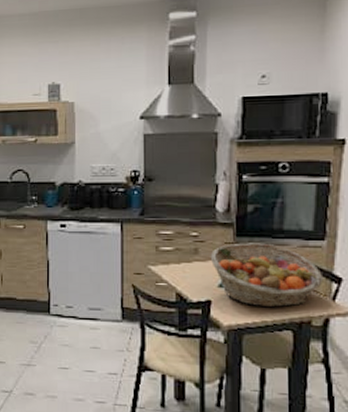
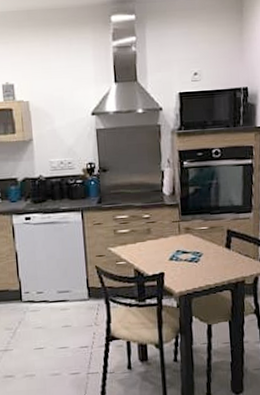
fruit basket: present [210,243,324,308] -> none [161,219,252,274]

